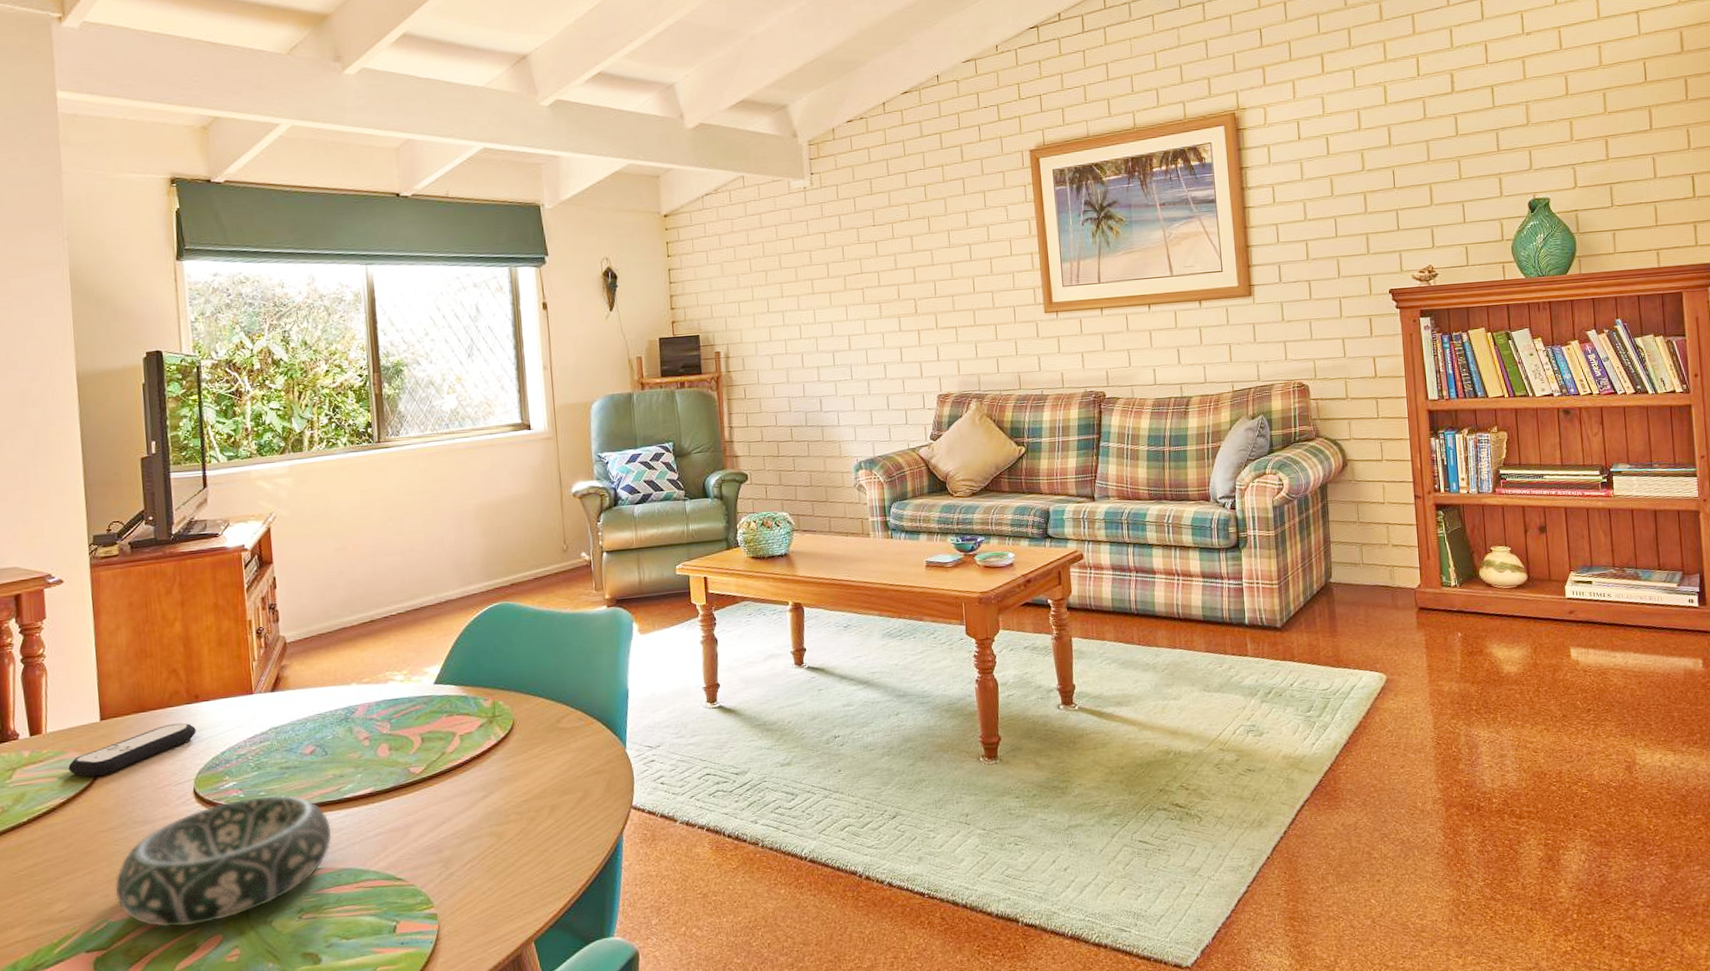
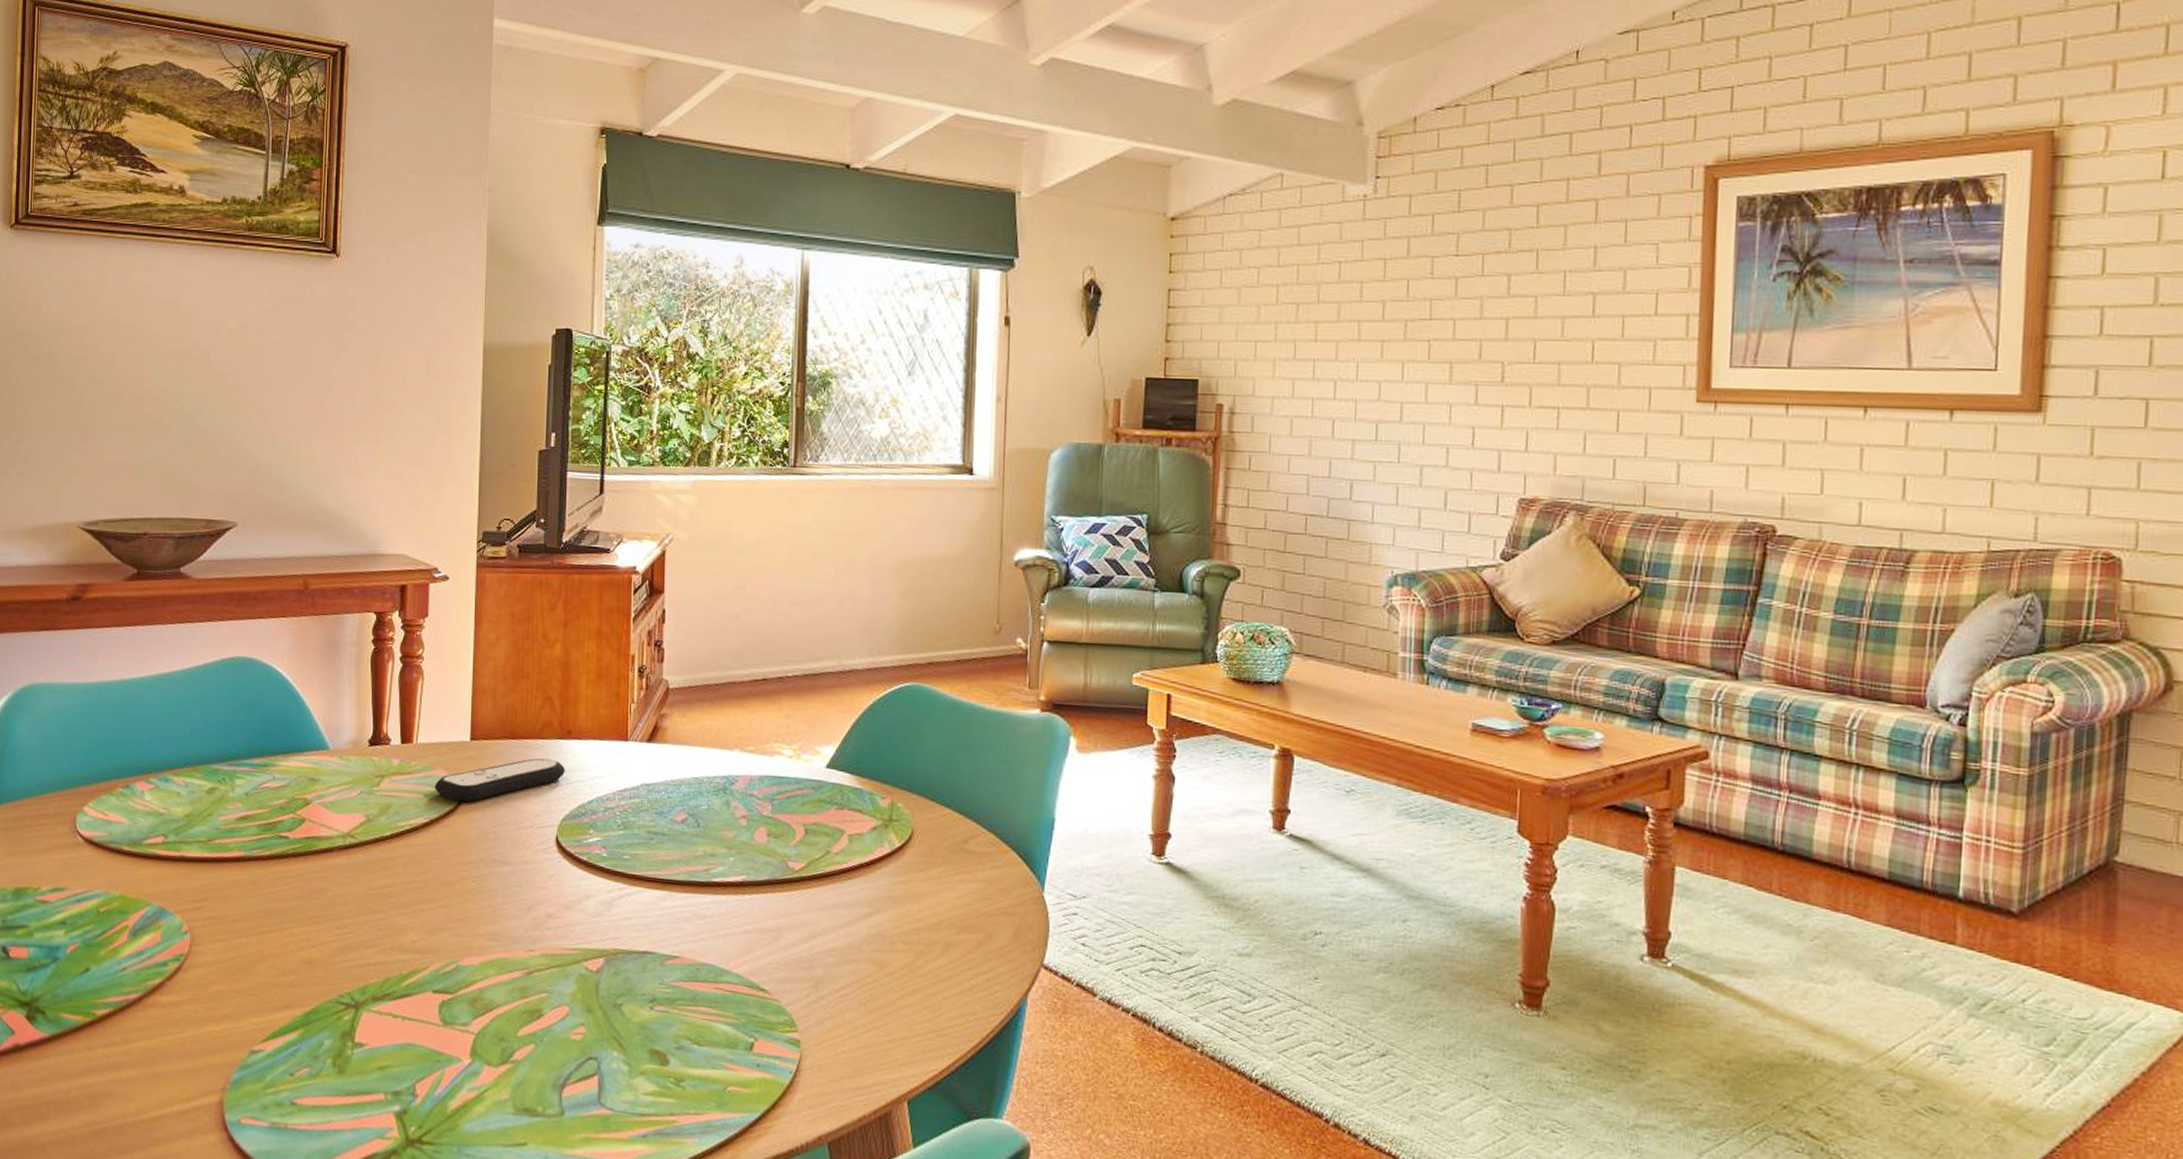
decorative bowl: present [115,794,332,928] -> none [467,858,695,991]

